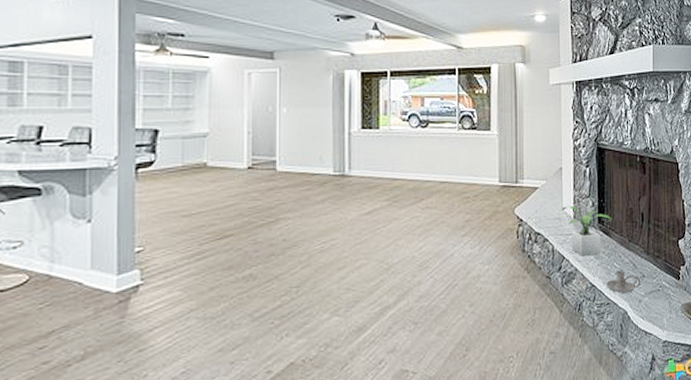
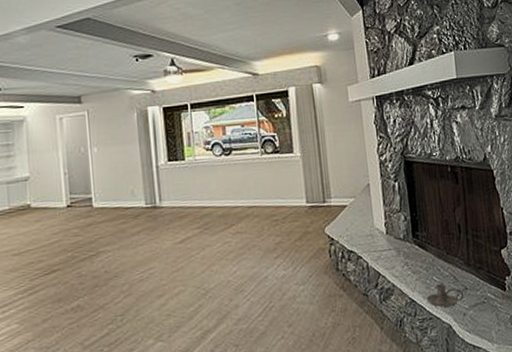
potted plant: present [561,206,613,256] -> none [372,221,427,272]

